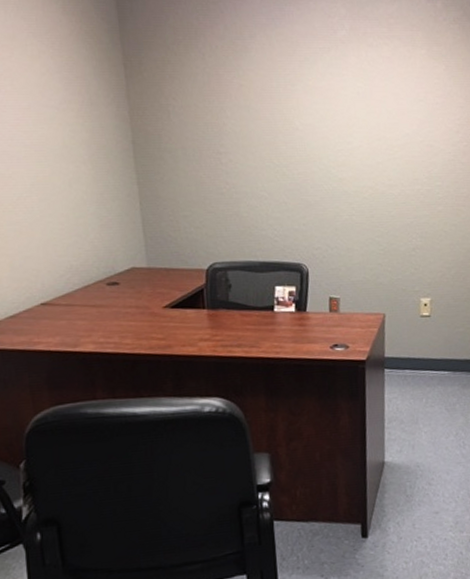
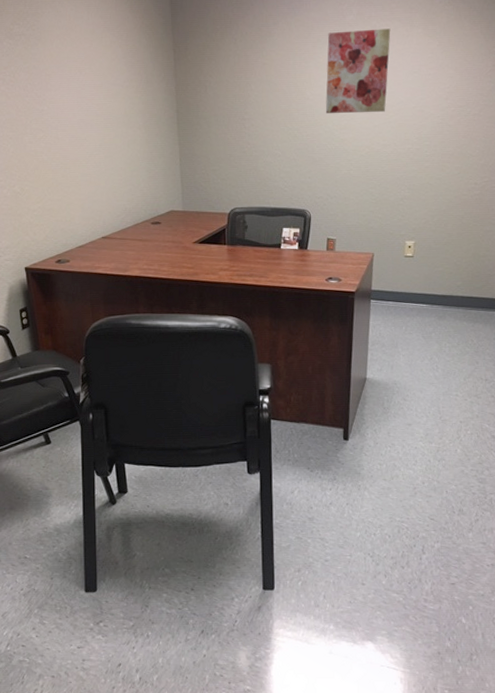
wall art: none [317,48,391,148] -> present [325,28,391,114]

